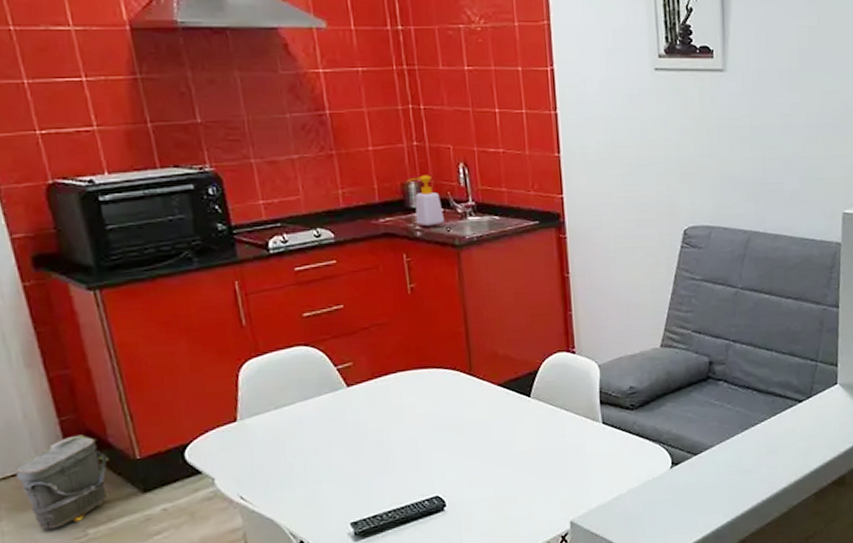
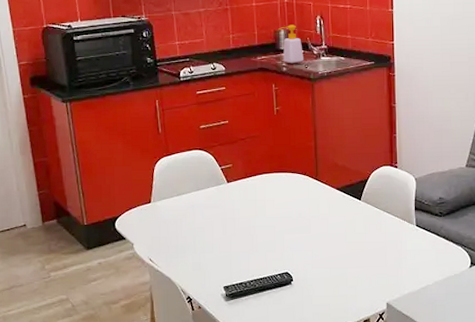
bag: present [14,434,109,531] -> none [9,204,67,271]

